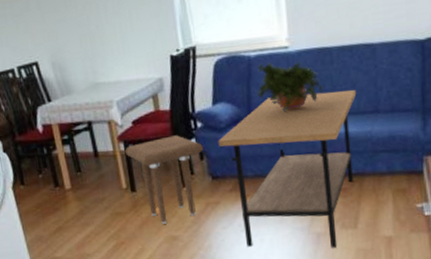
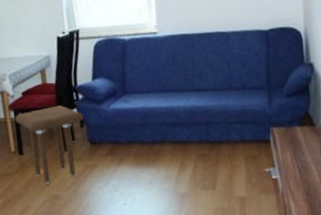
coffee table: present [218,90,357,248] -> none [96,70,214,207]
potted plant: present [256,62,323,114] -> none [129,45,186,89]

